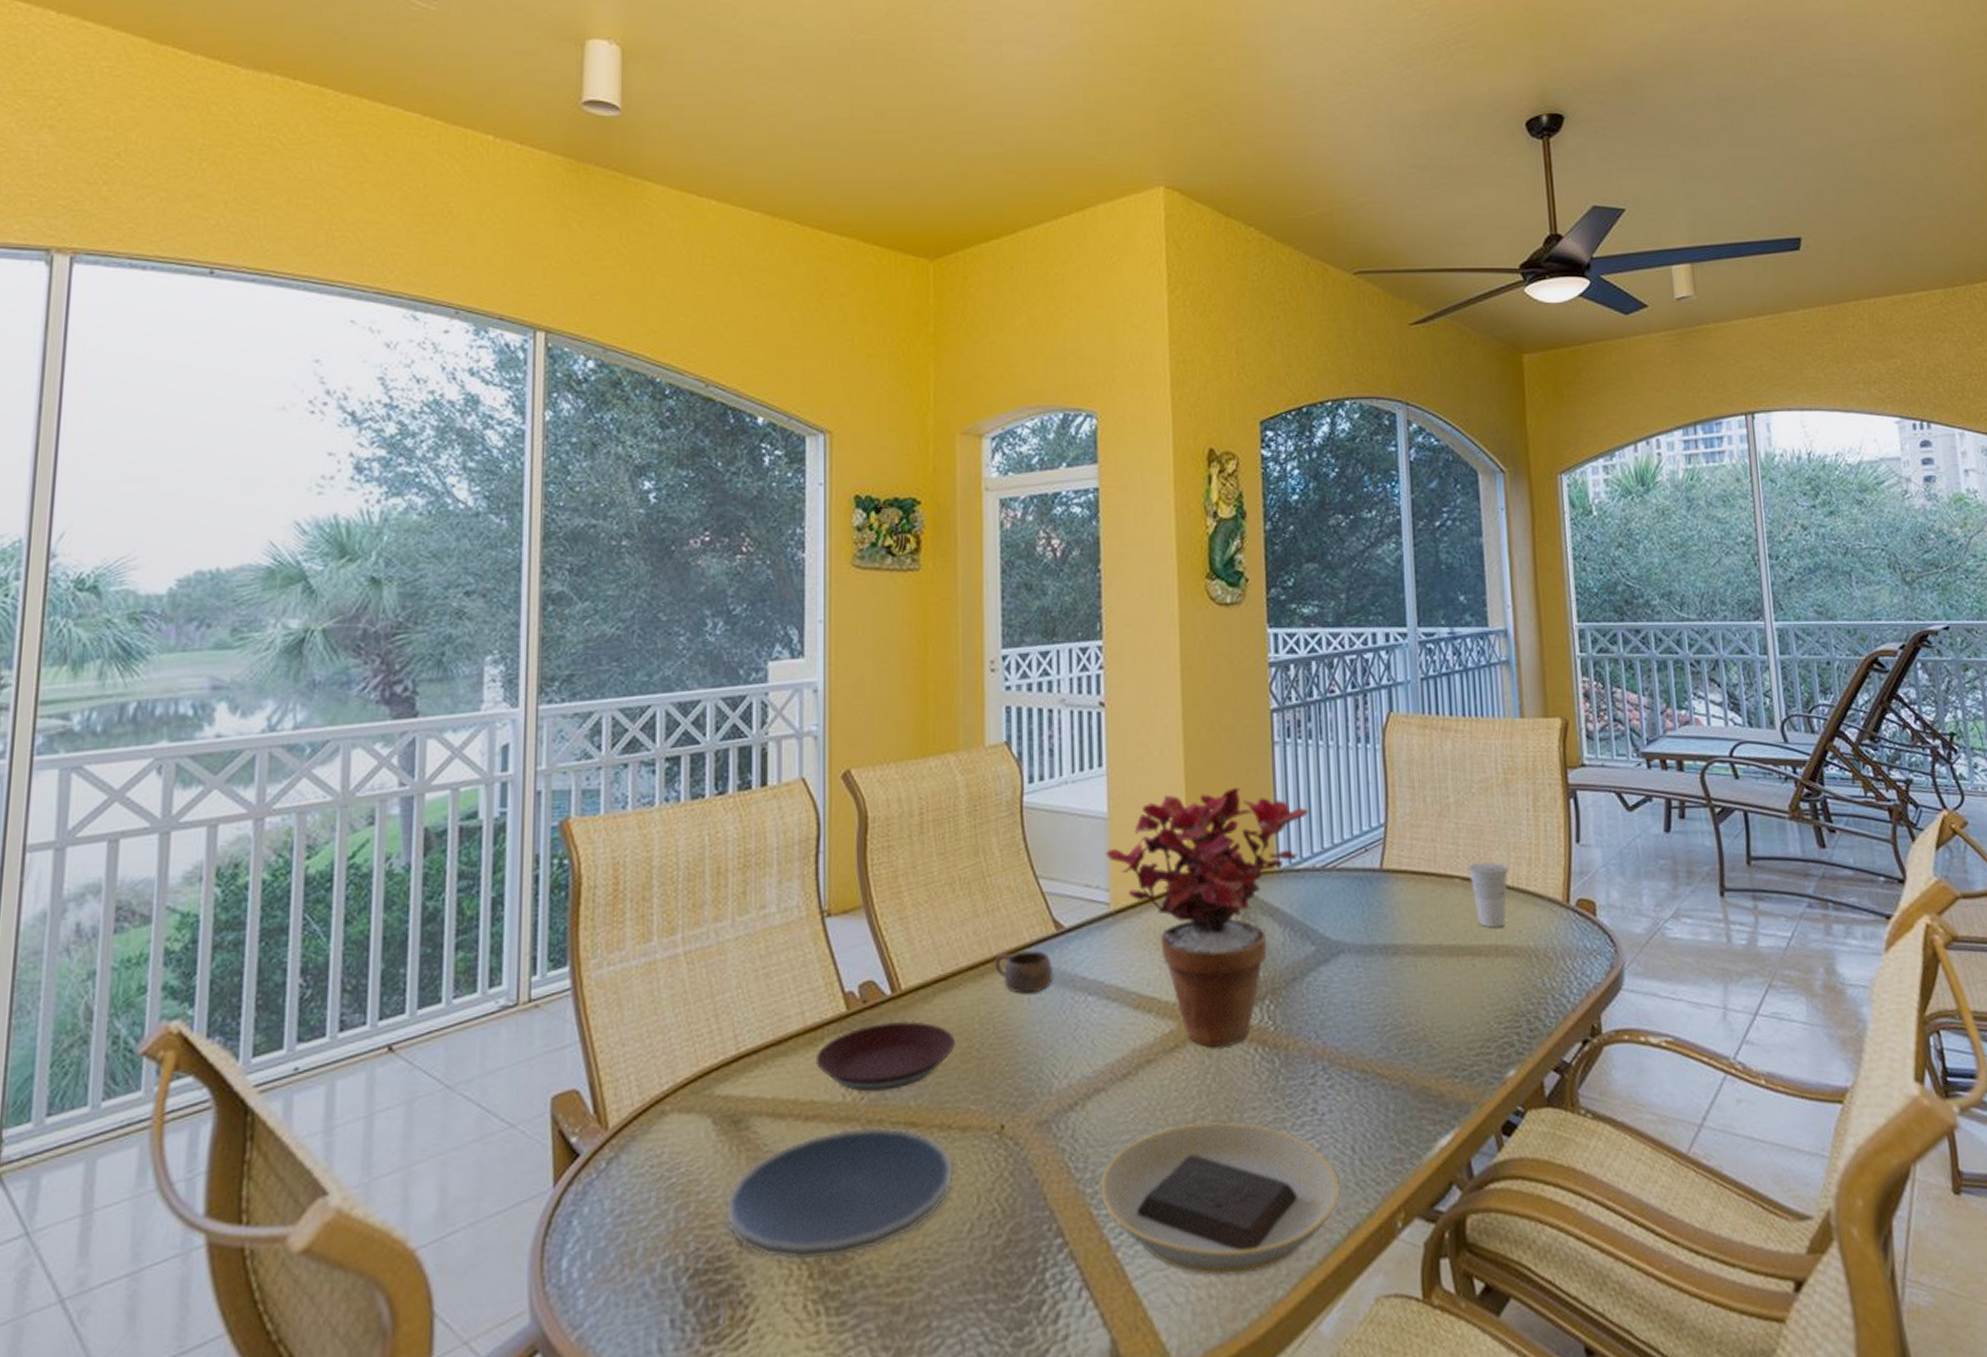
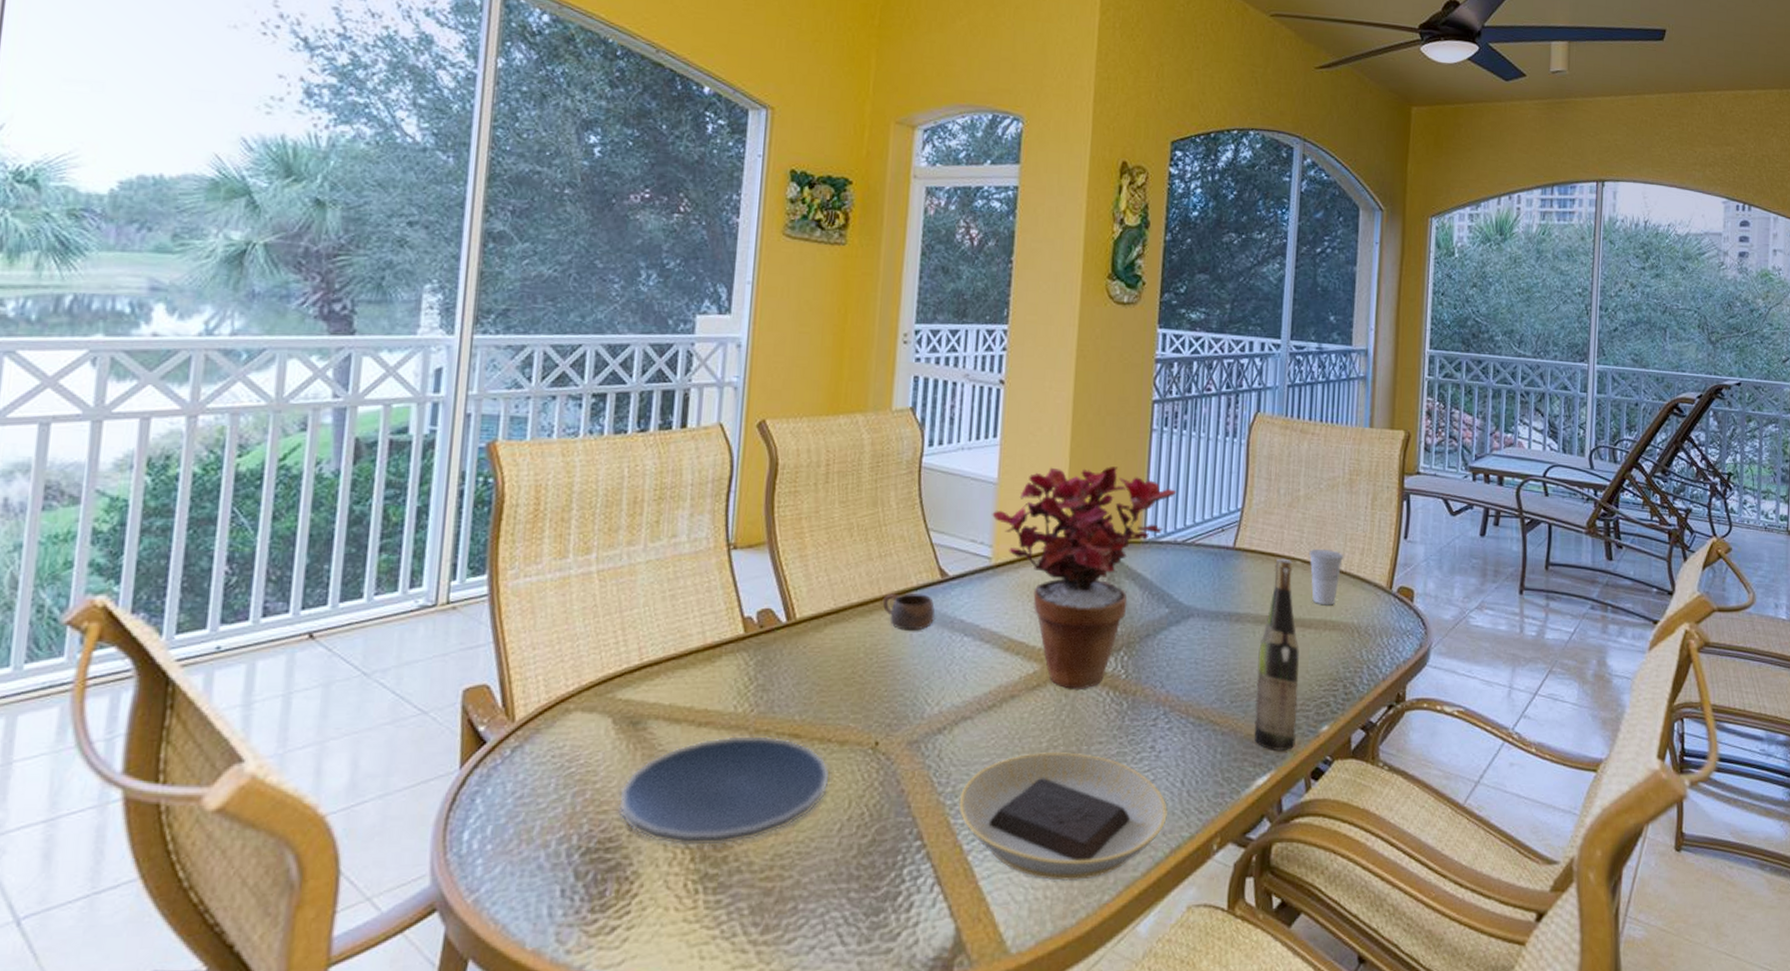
plate: present [815,1020,955,1092] -> none [712,645,841,705]
wine bottle: none [1423,877,1479,1104] -> present [1254,558,1300,750]

